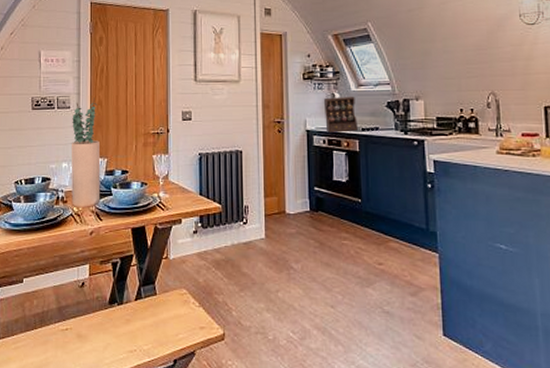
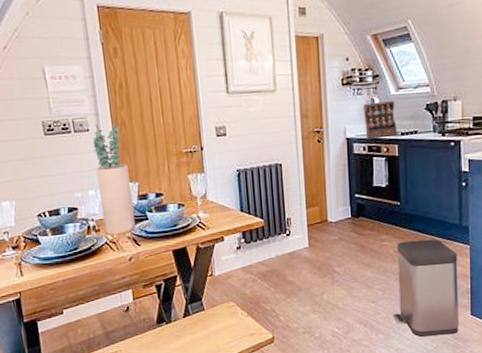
pedal bin: none [353,241,430,356] -> present [392,239,459,337]

